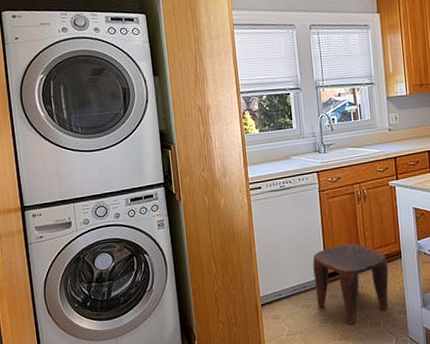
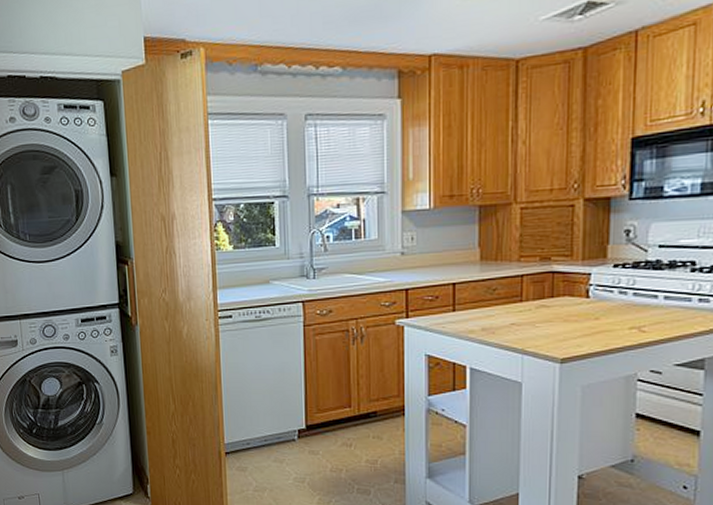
stool: present [312,243,389,324] -> none [290,392,386,488]

